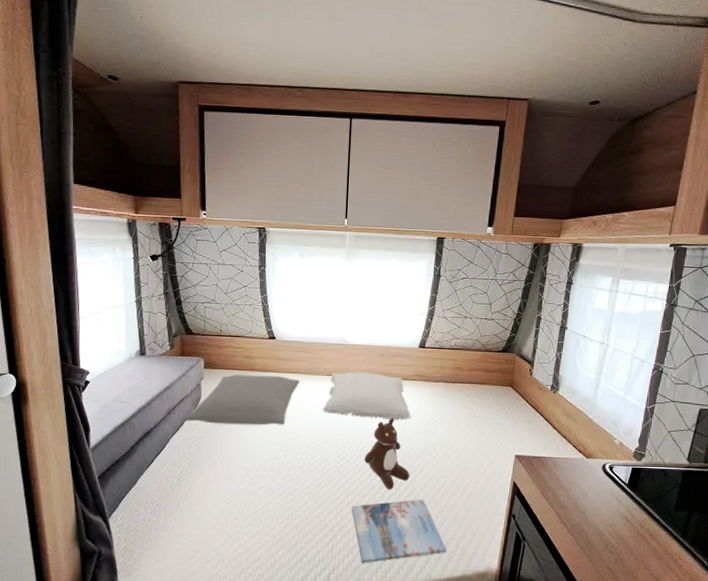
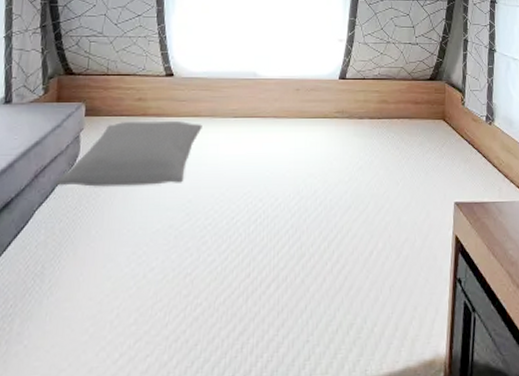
pillow: present [323,371,412,421] -> none [229,111,335,168]
magazine: present [351,499,446,563] -> none [265,267,384,364]
stuffed animal: present [365,418,410,490] -> none [281,165,336,259]

